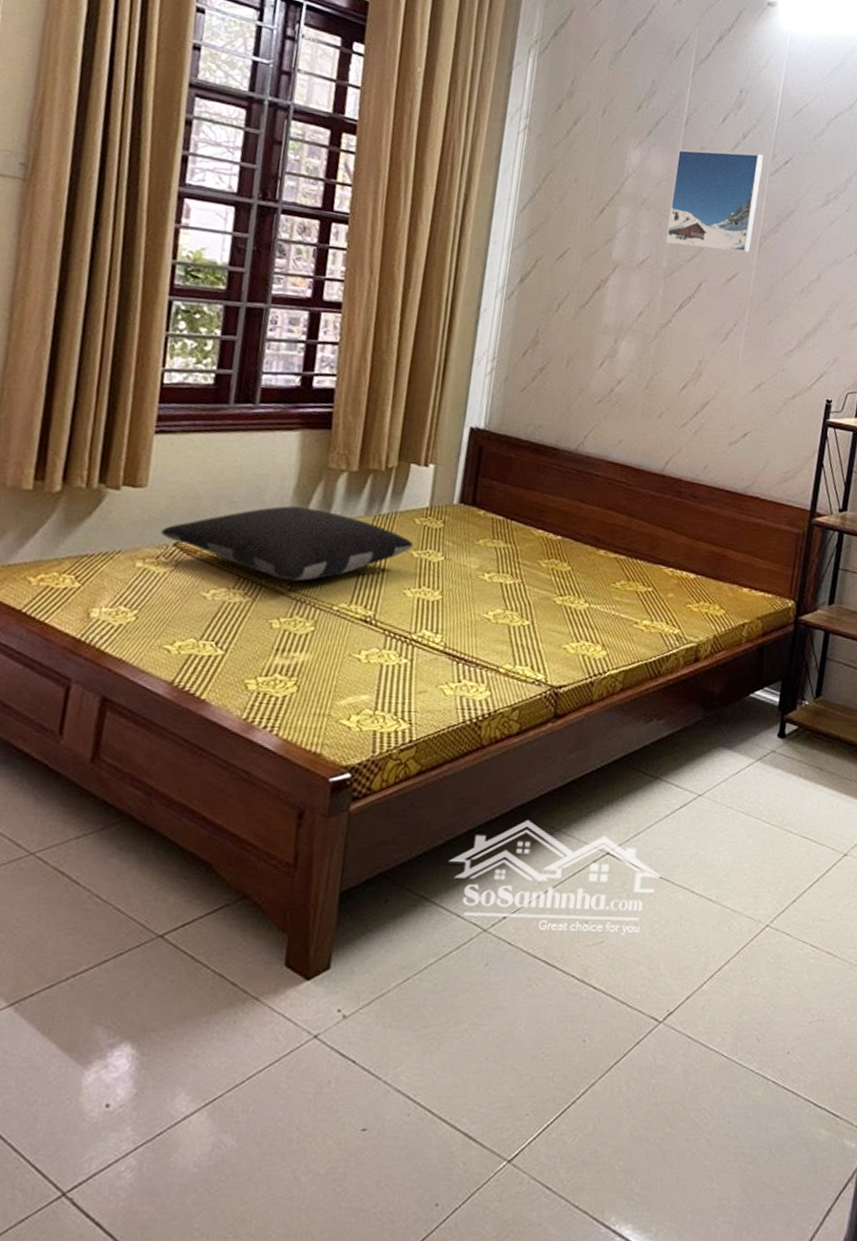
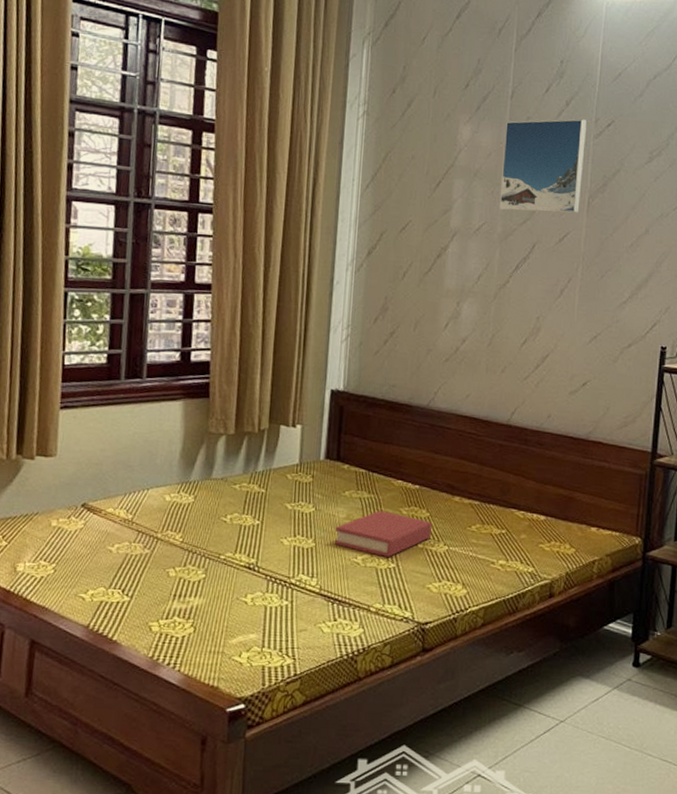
pillow: present [161,506,413,581] -> none [70,467,286,534]
hardback book: none [463,562,573,613] -> present [334,510,432,557]

